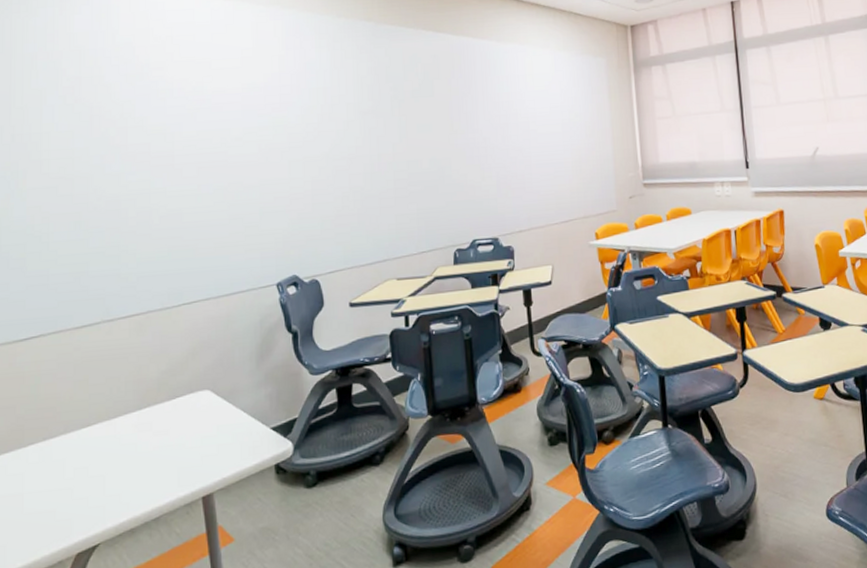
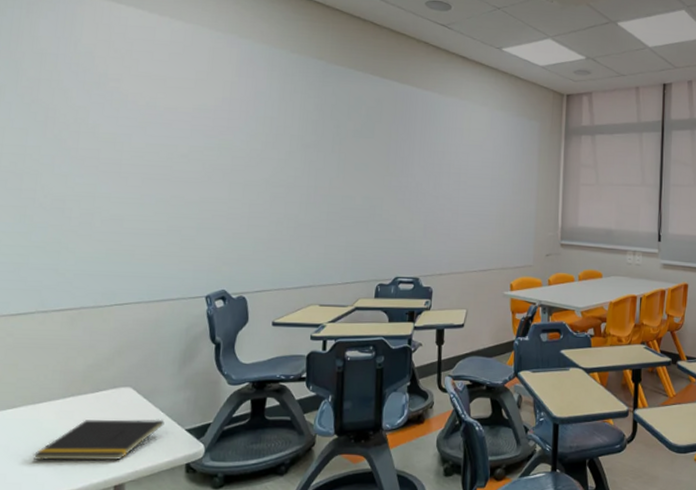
notepad: none [114,419,248,480] -> present [33,419,165,461]

